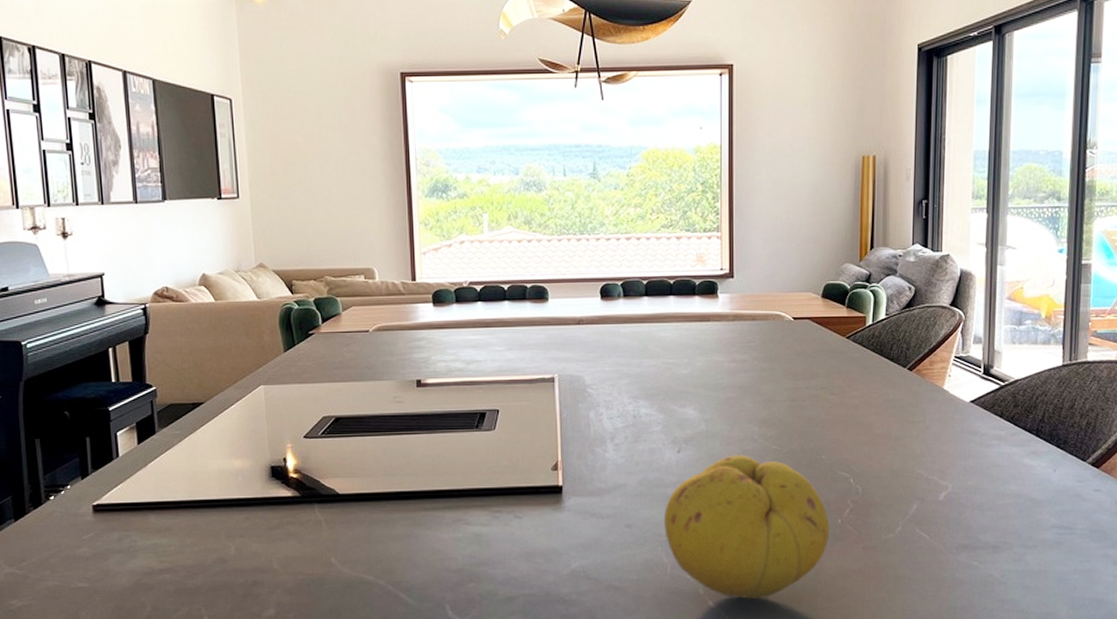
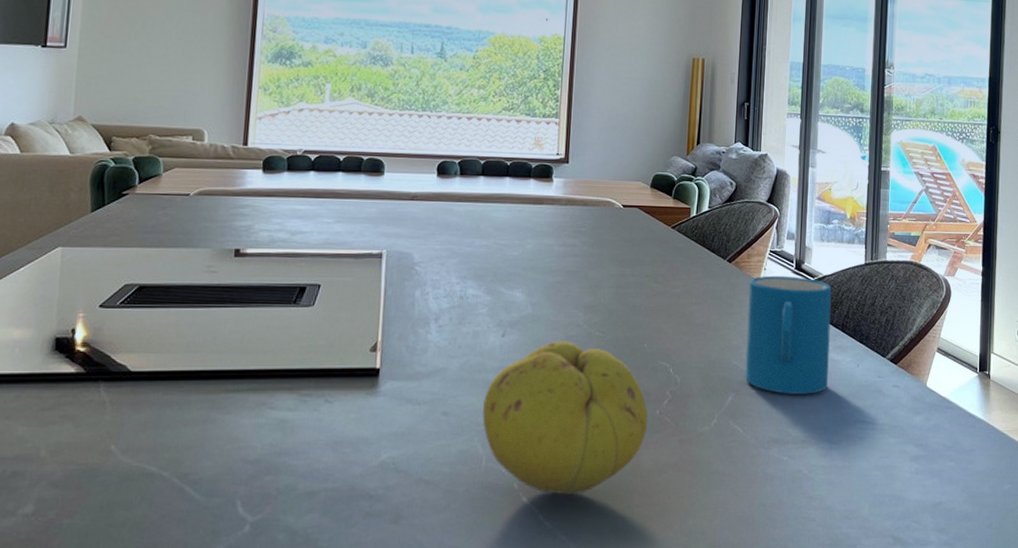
mug: none [930,381,1025,501] -> present [745,275,832,394]

